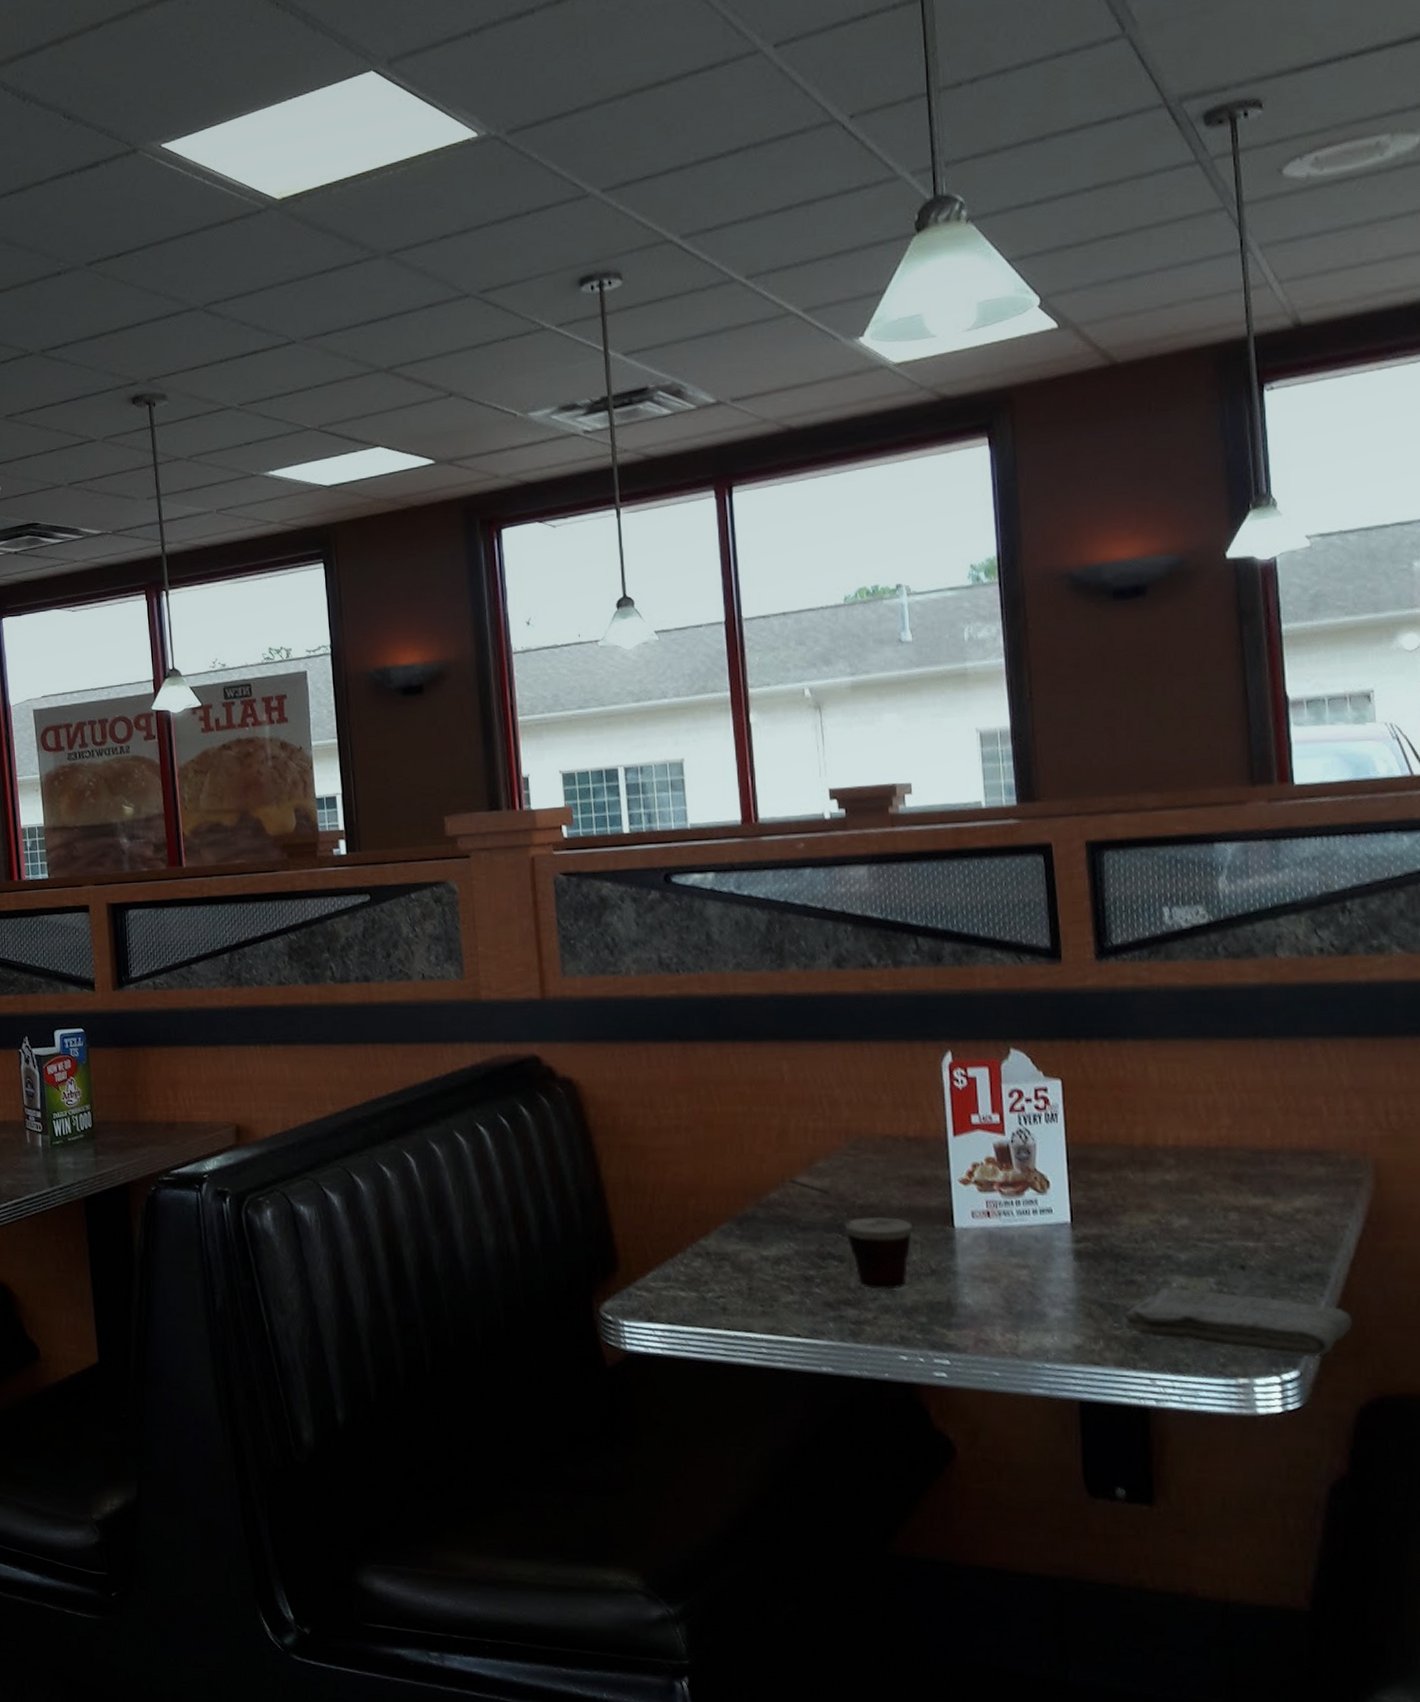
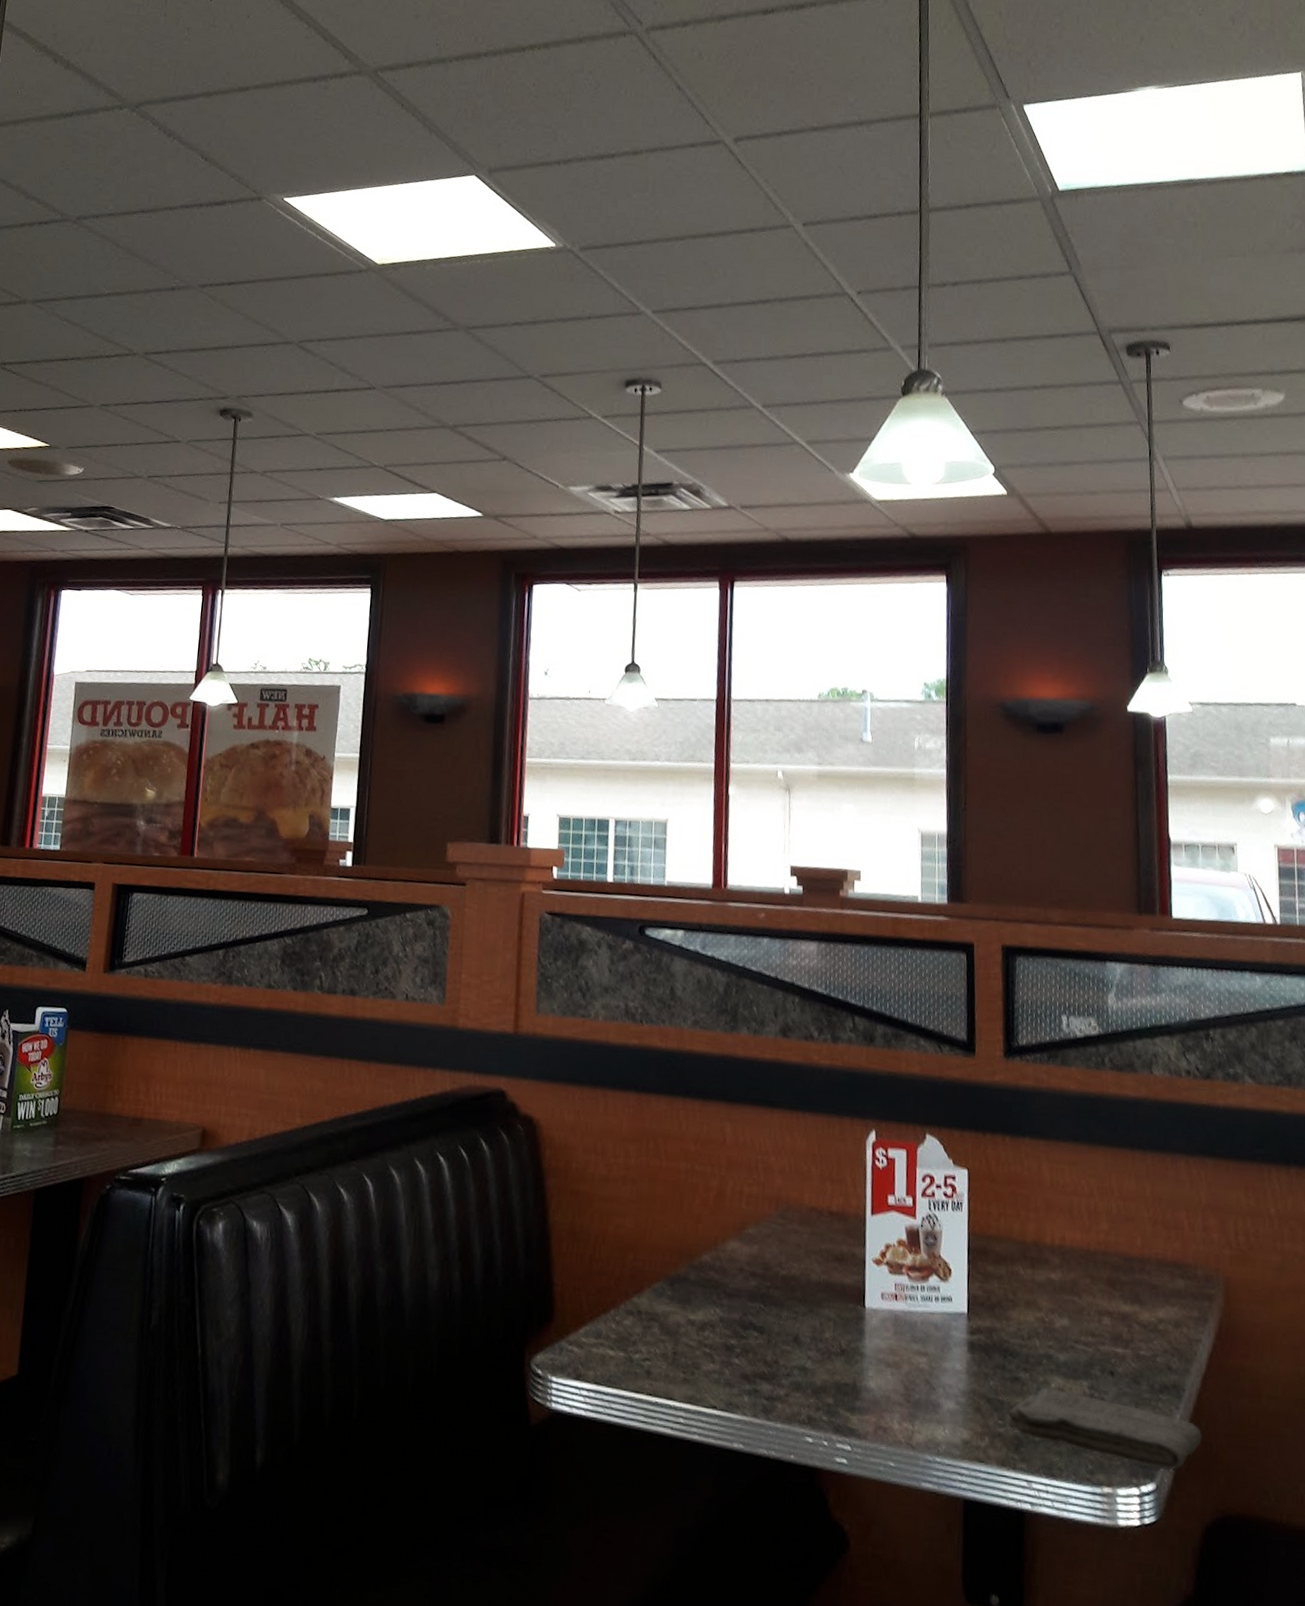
cup: present [789,1178,912,1290] -> none [721,1242,828,1367]

